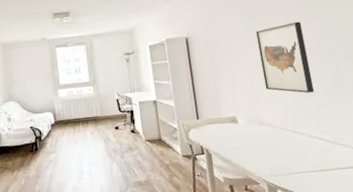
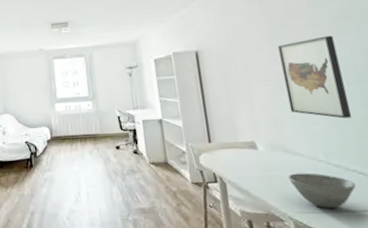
bowl: none [263,141,316,171] -> present [288,173,356,209]

